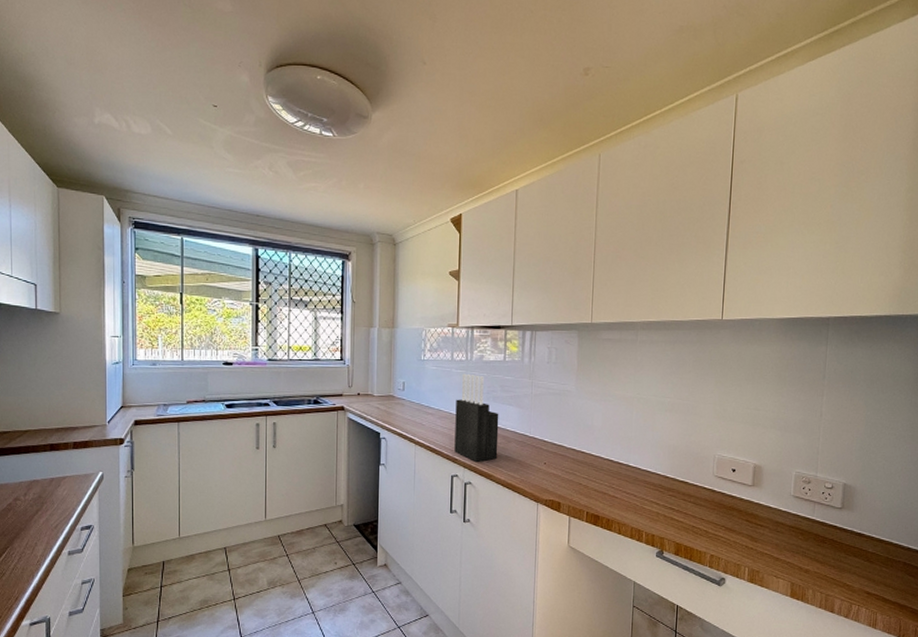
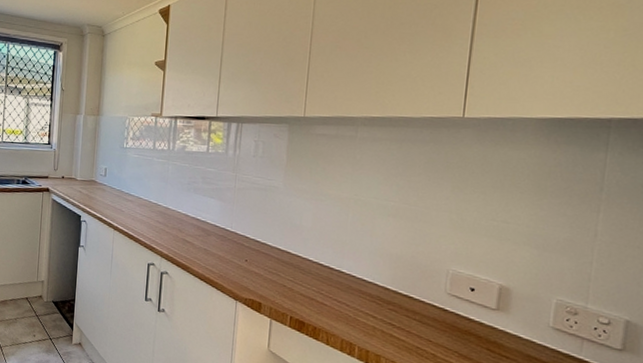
knife block: present [454,373,499,462] -> none [152,163,200,253]

